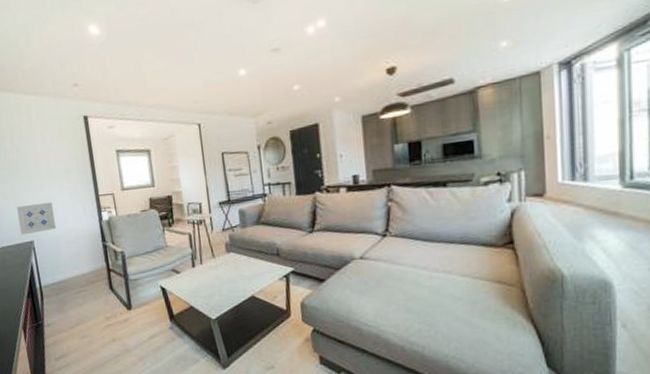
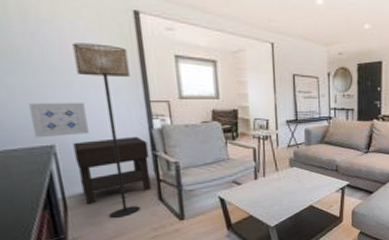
floor lamp: none [43,149,96,306] -> present [72,43,140,218]
nightstand: none [46,229,104,293] -> present [73,136,152,205]

